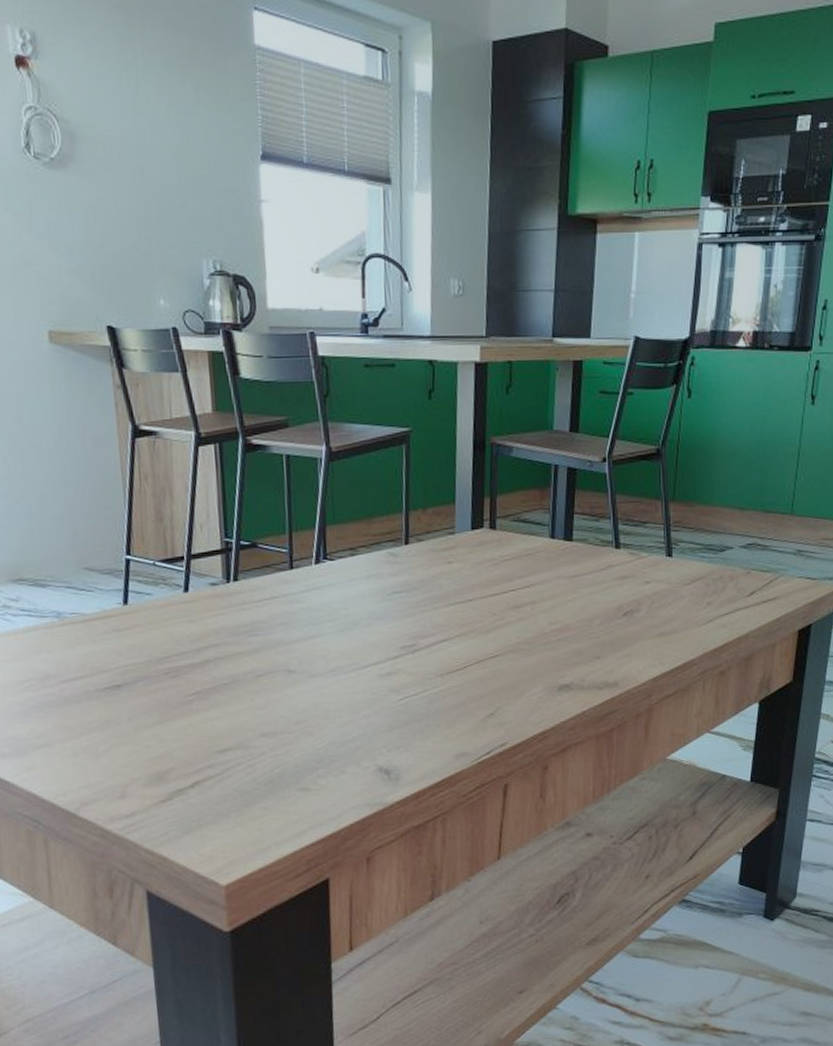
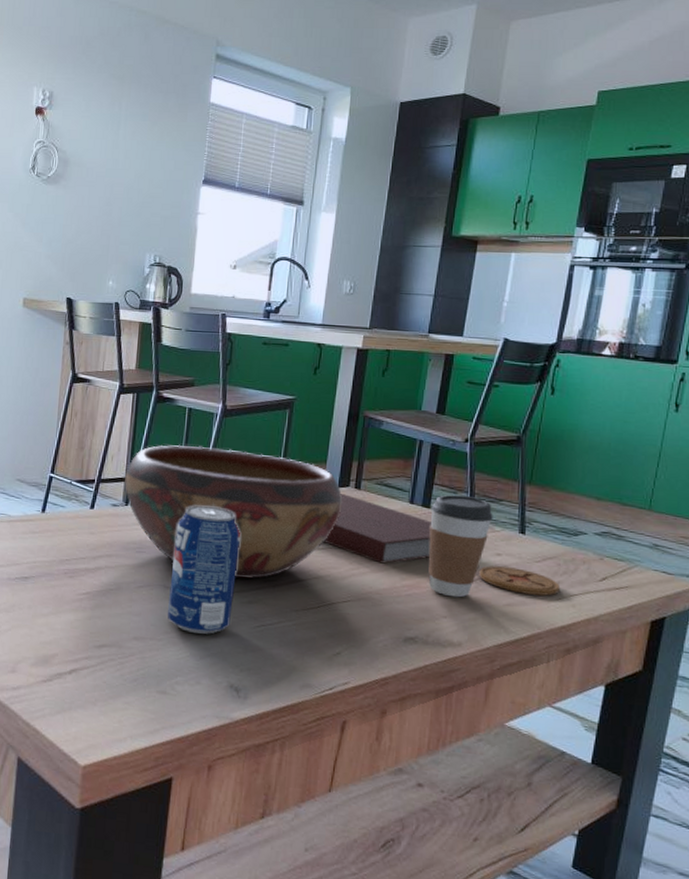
decorative bowl: none [220,500,478,650] -> present [124,444,343,580]
beverage can: none [292,570,370,718] -> present [167,505,240,634]
notebook: none [462,537,578,610] -> present [323,494,433,564]
coffee cup: none [573,521,639,635] -> present [428,494,493,598]
coaster: none [629,594,710,621] -> present [479,566,560,596]

